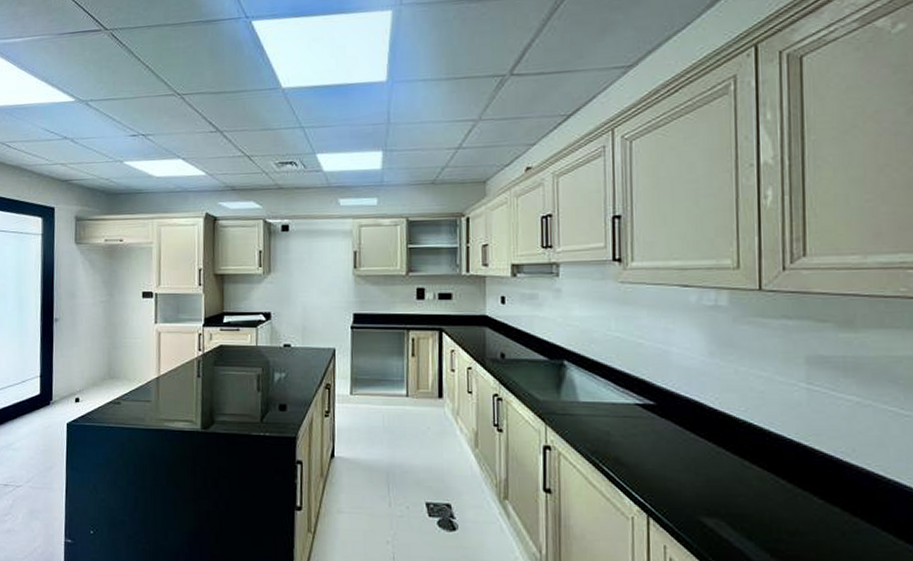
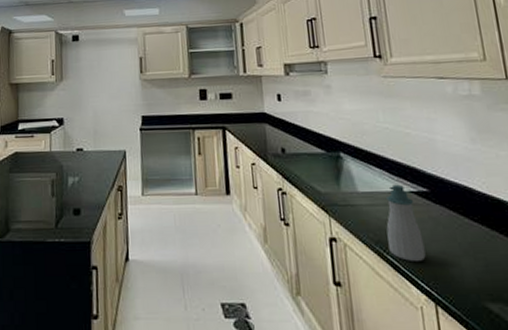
soap bottle: none [605,396,644,474] -> present [386,184,426,262]

